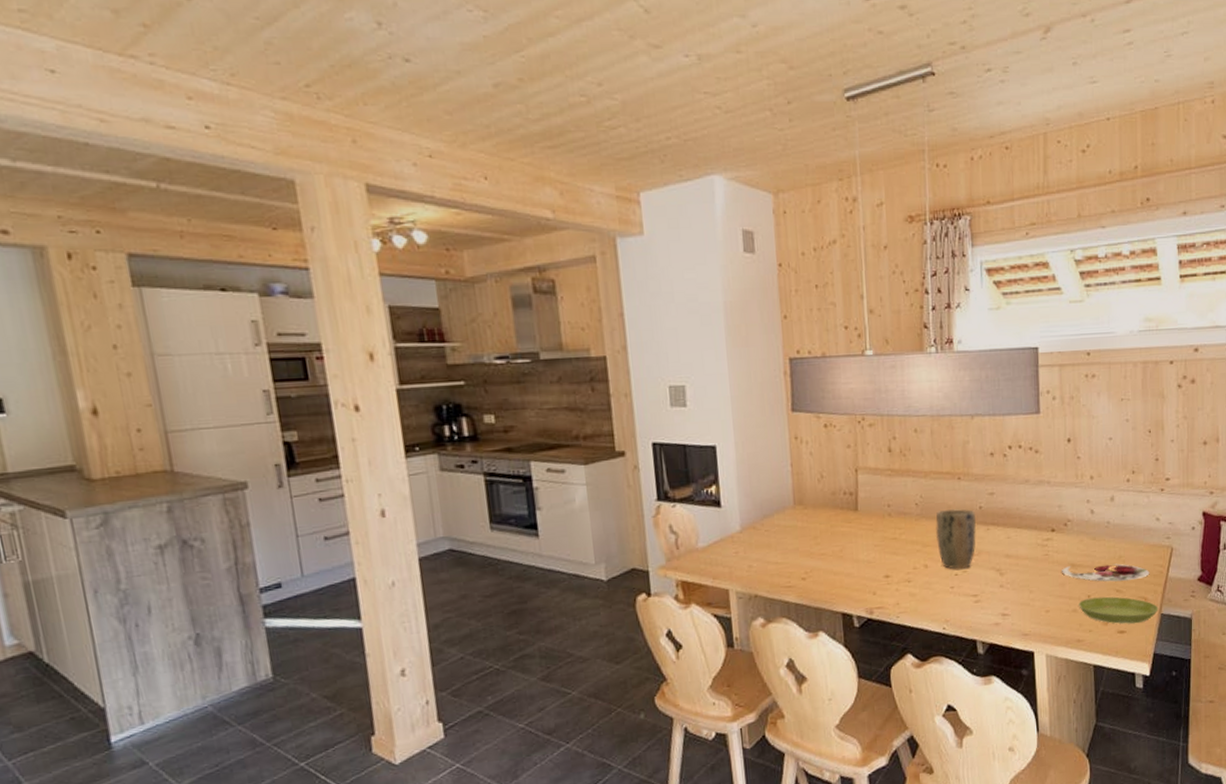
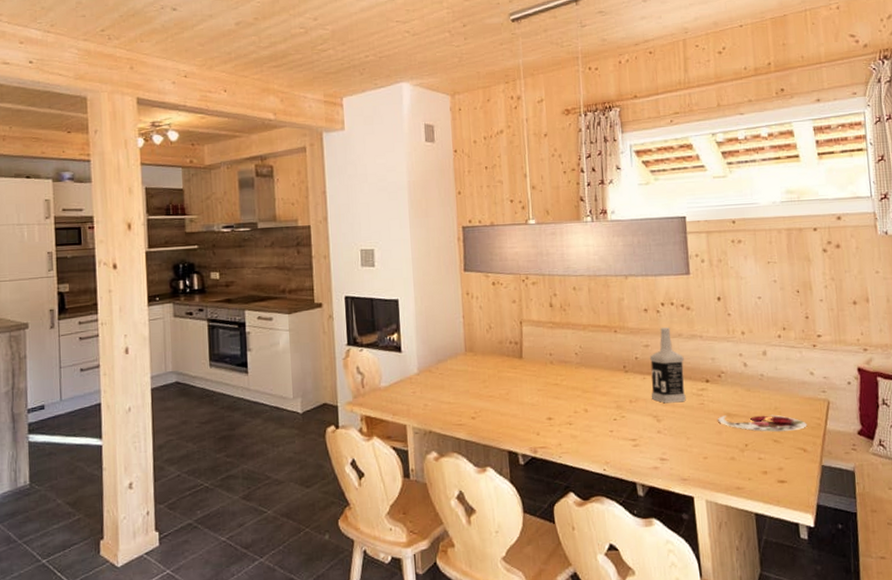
plant pot: present [935,508,976,569] -> none [594,358,633,414]
vodka: none [995,473,1031,556] -> present [650,327,686,404]
saucer: present [1079,596,1159,624] -> none [736,446,819,474]

